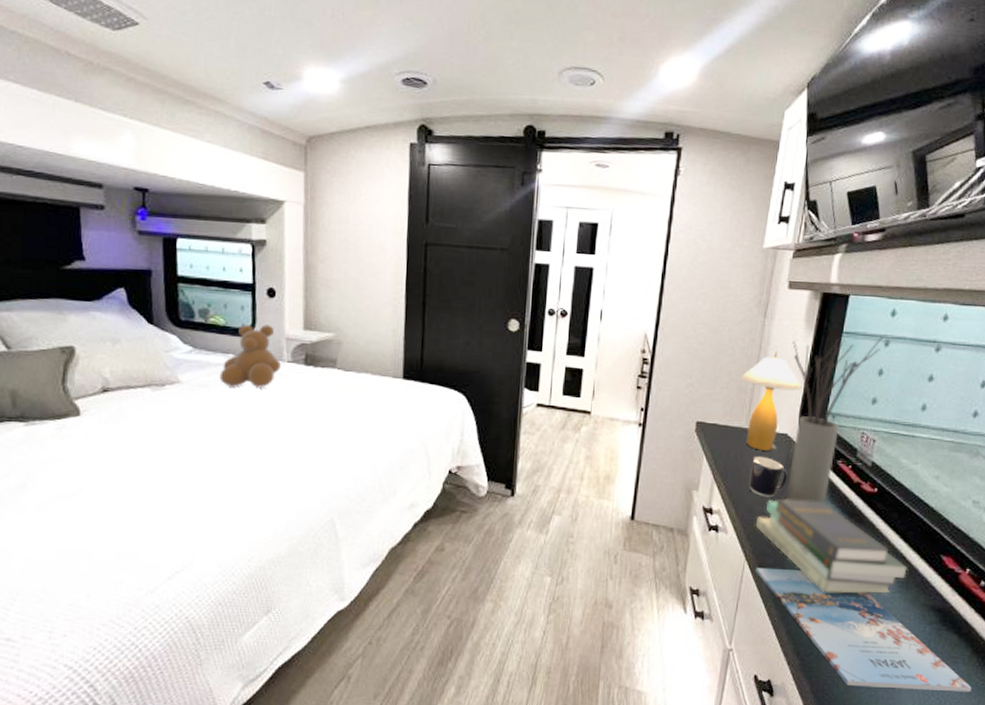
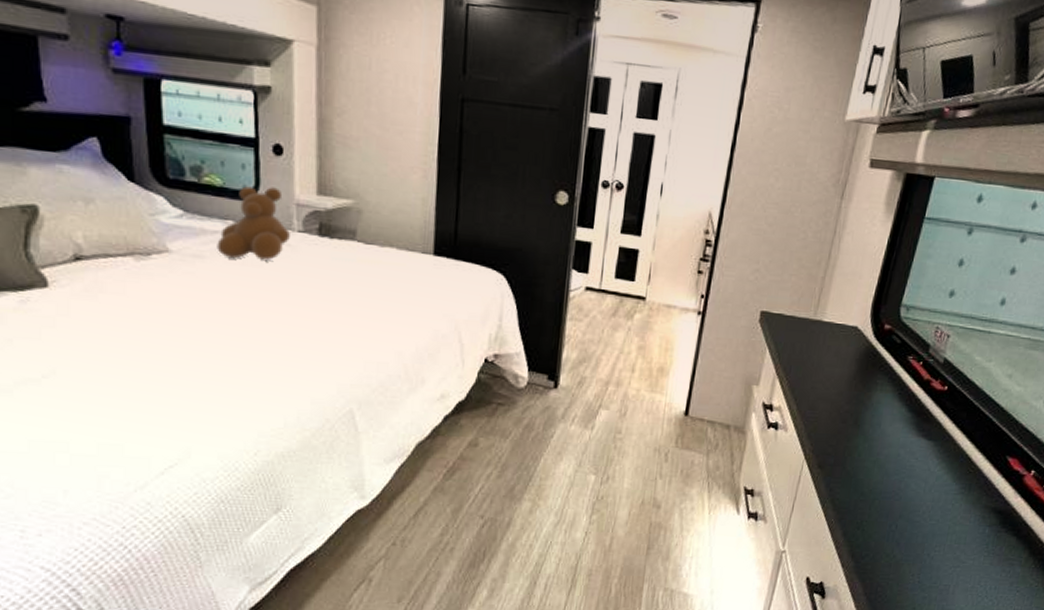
table lamp: present [741,352,804,451] -> none [812,237,878,345]
mug: present [749,456,787,498] -> none [813,349,855,395]
books: present [755,498,907,593] -> none [817,395,972,495]
magazine: present [756,567,972,692] -> none [815,467,1026,594]
vase: present [785,337,883,503] -> none [851,224,966,401]

